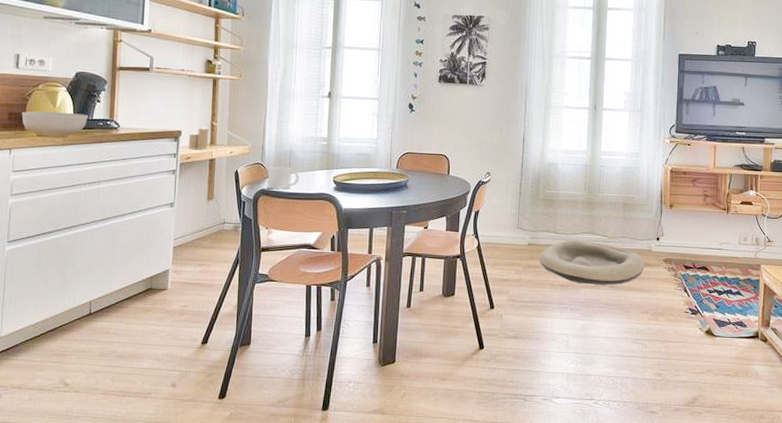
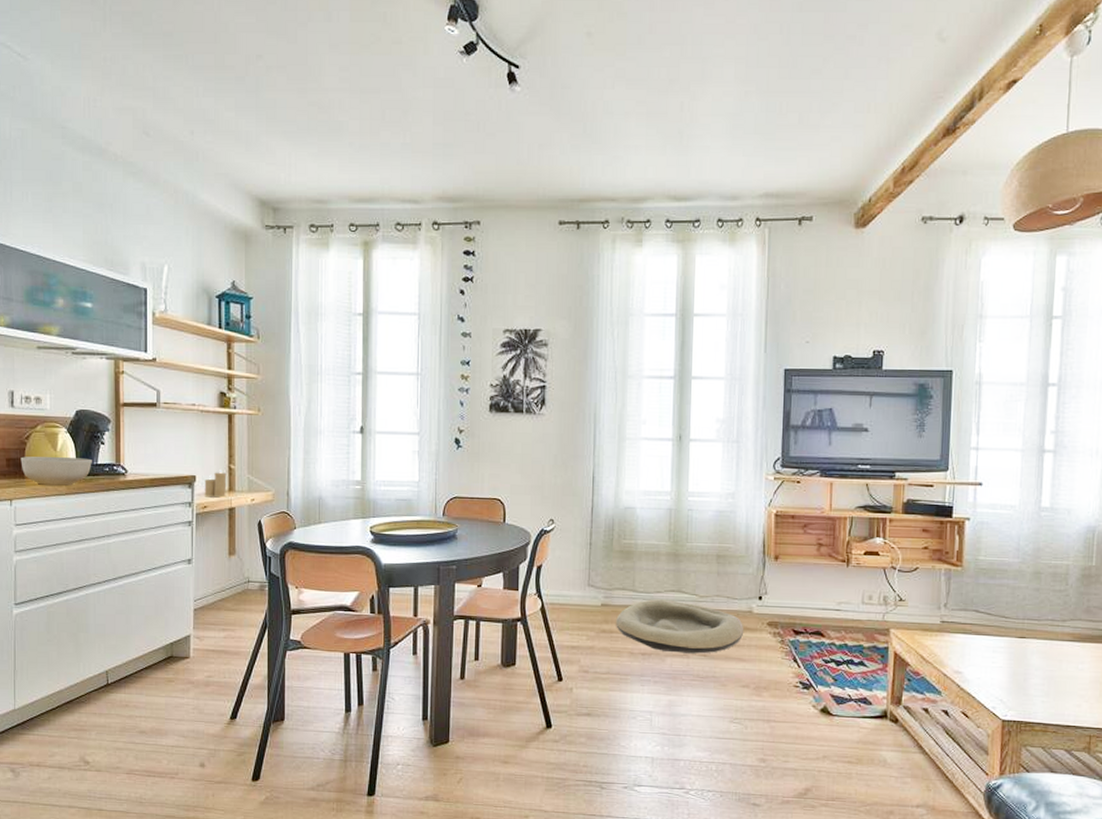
mug: present [267,166,300,190] -> none [295,514,331,543]

